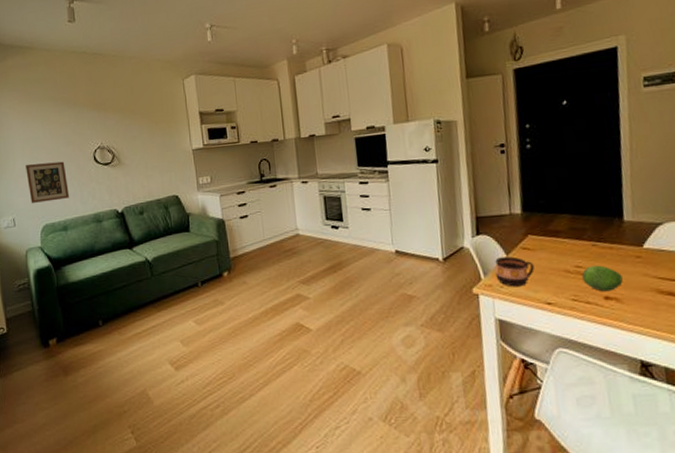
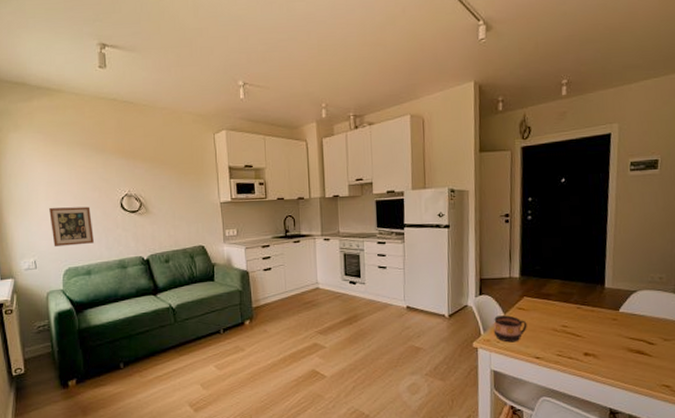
fruit: present [582,265,623,292] -> none [567,325,600,349]

